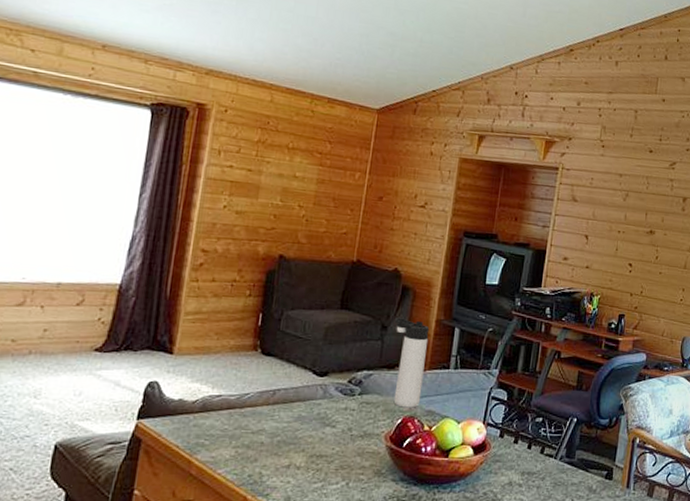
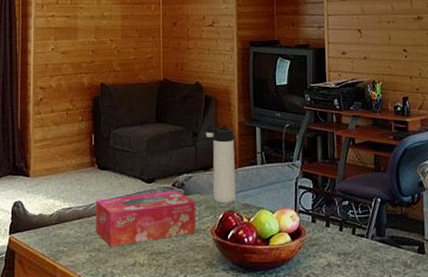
tissue box: none [246,387,373,444] -> present [95,190,196,247]

